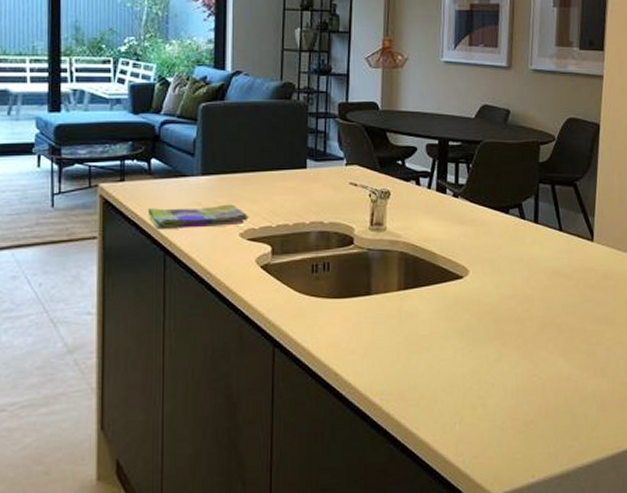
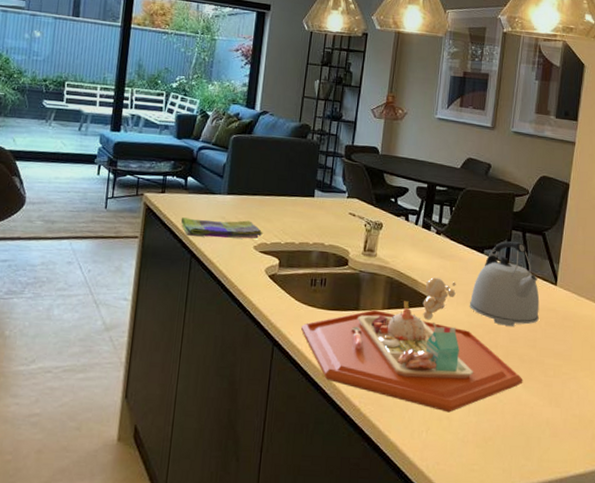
food tray: none [304,247,564,399] -> present [300,277,523,413]
kettle: none [496,196,576,293] -> present [469,241,540,326]

